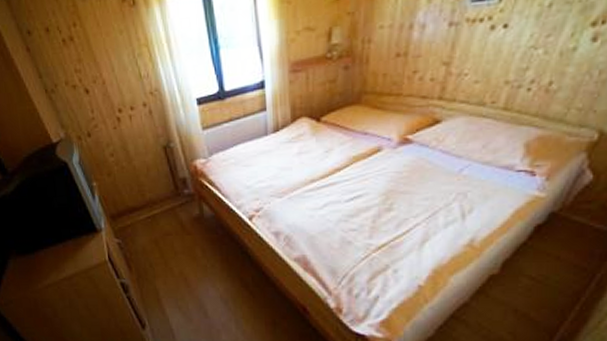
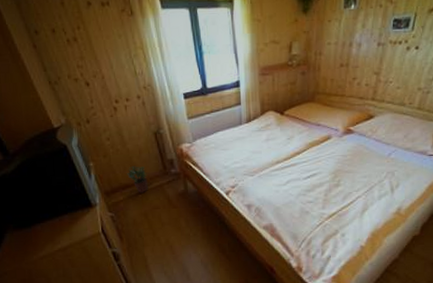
potted plant: none [134,186,158,218] -> present [127,166,148,194]

